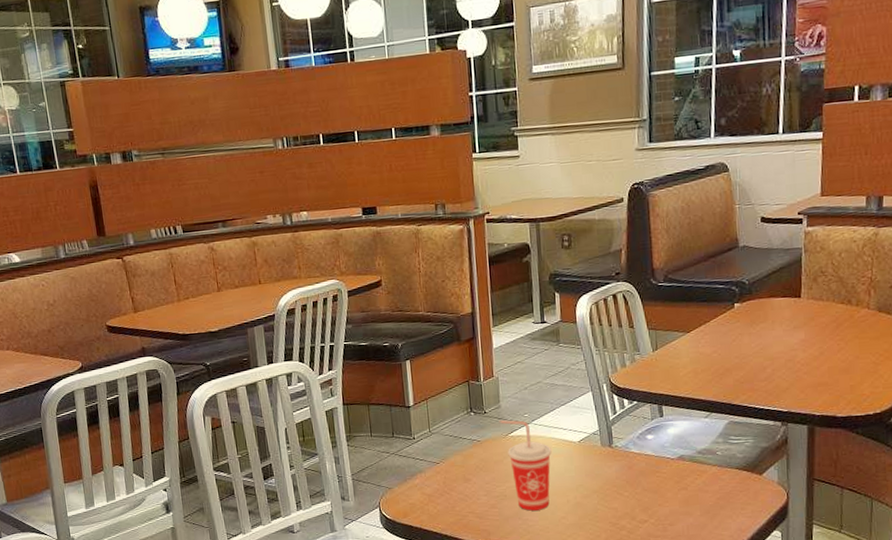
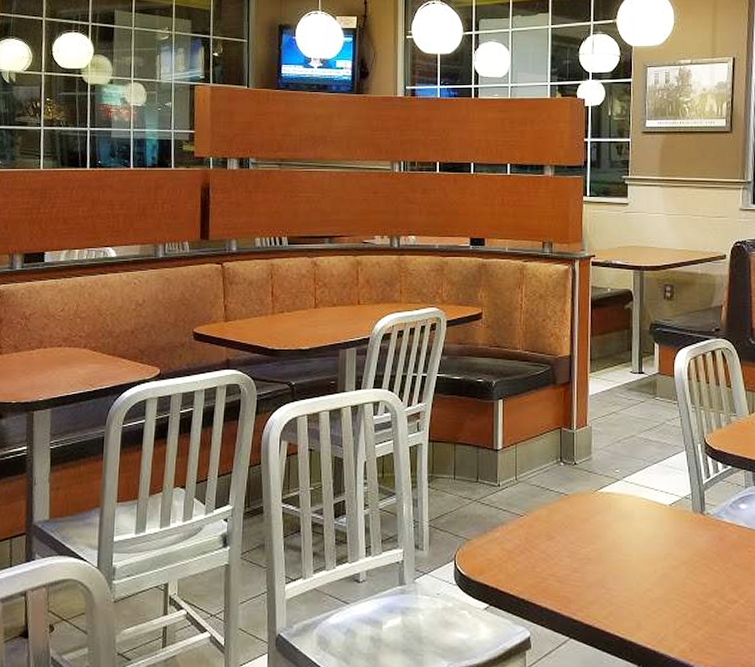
beverage cup: present [499,419,552,511] -> none [589,473,641,579]

